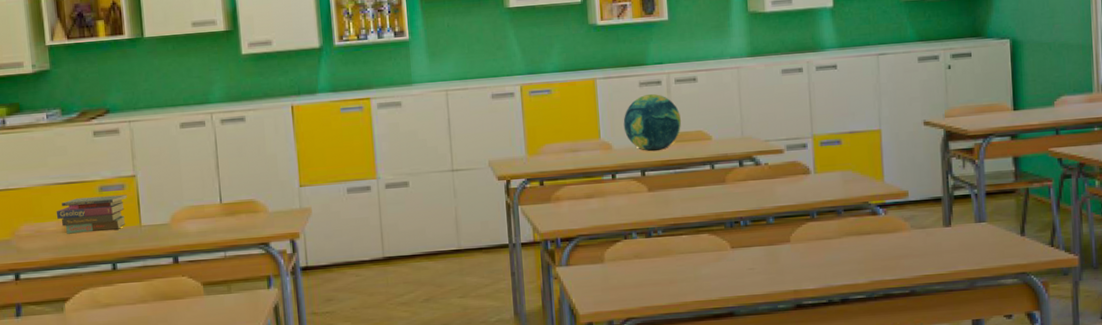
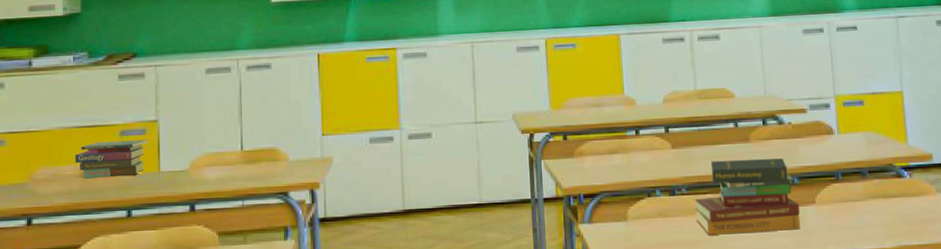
globe: present [623,93,682,152] -> none [647,50,705,108]
books: none [670,199,775,275] -> present [694,158,801,235]

